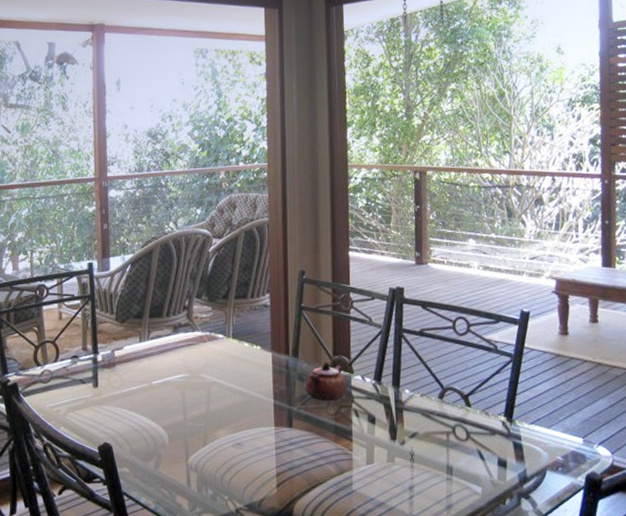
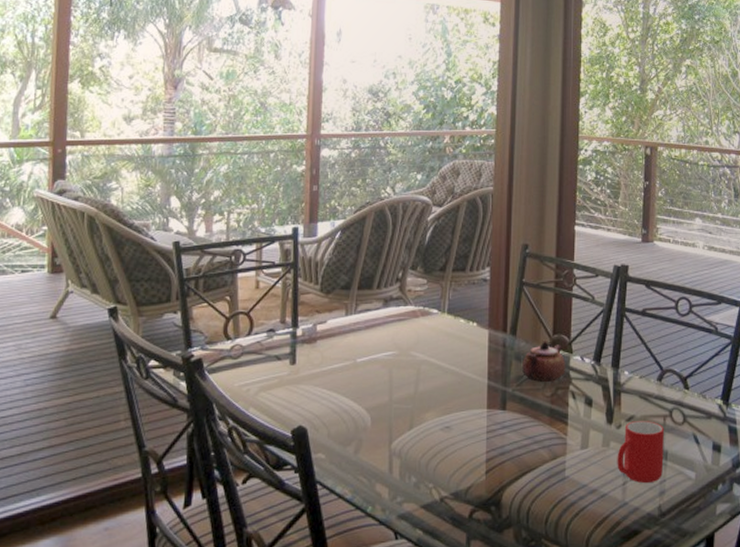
cup: none [402,437,449,498] -> present [617,421,665,484]

